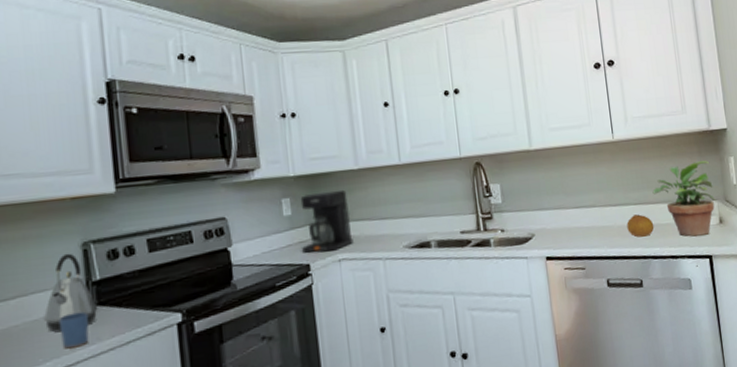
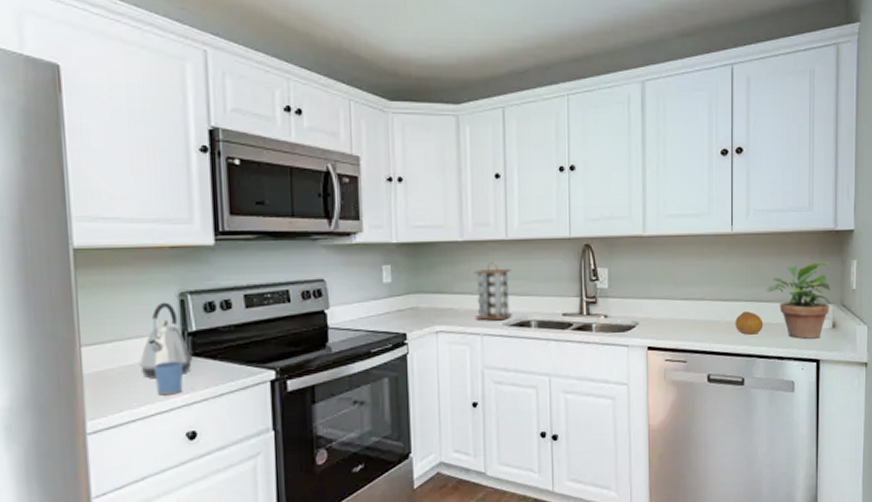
coffee maker: present [300,189,353,254] -> none [400,261,452,323]
spice rack: none [372,186,412,245] -> present [475,261,512,321]

